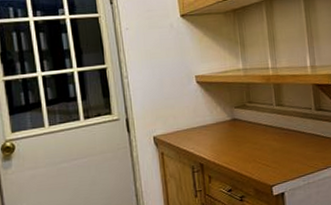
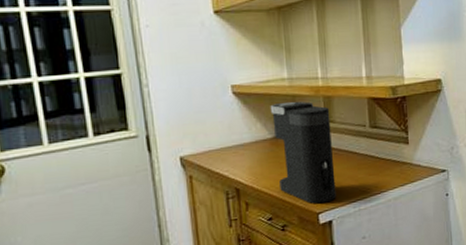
coffee maker: none [228,88,288,178] -> present [270,101,336,204]

